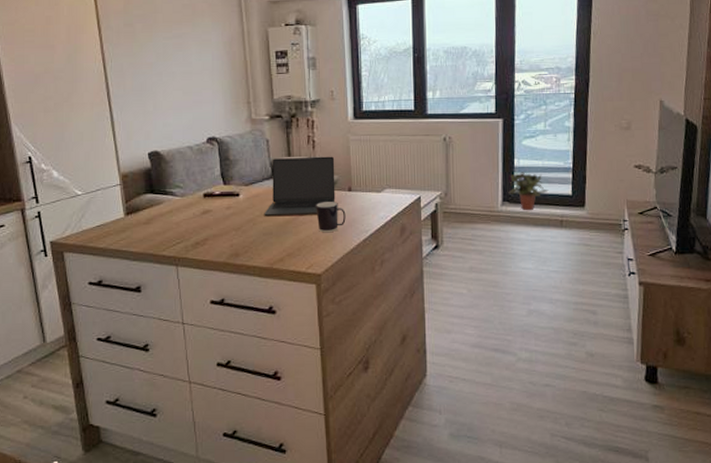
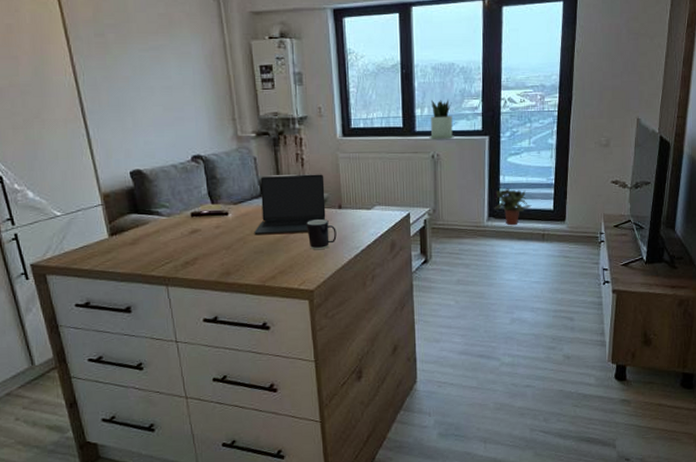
planter: none [441,83,467,123] -> present [429,100,454,140]

